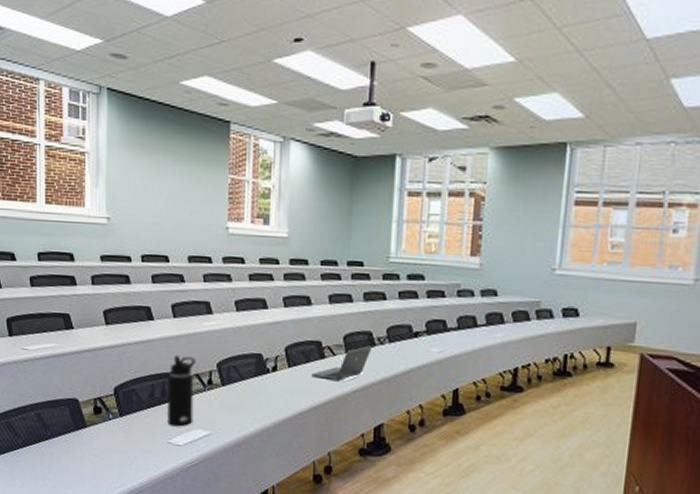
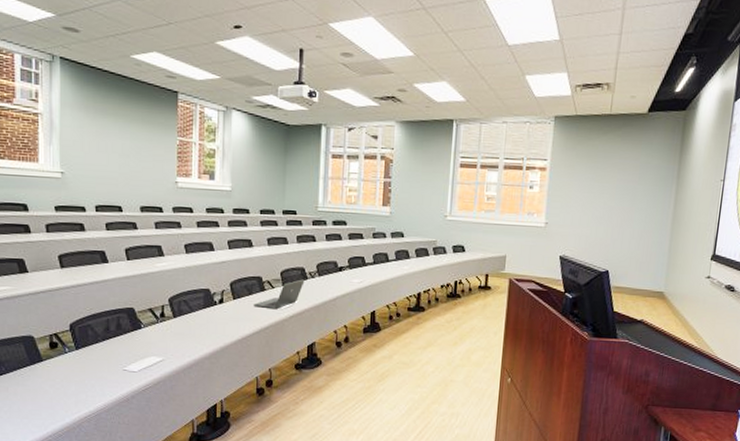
water bottle: present [166,355,196,427] -> none [121,293,149,355]

